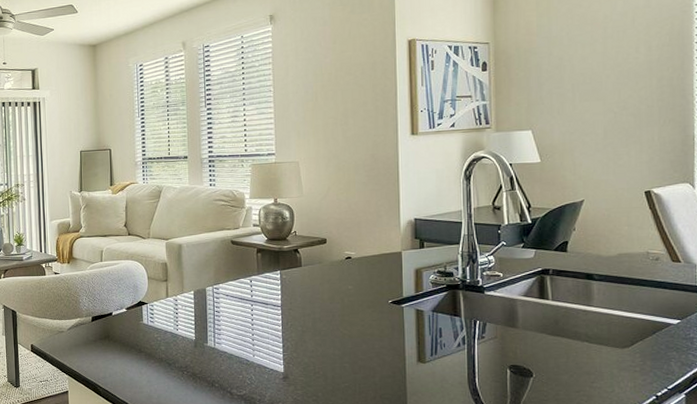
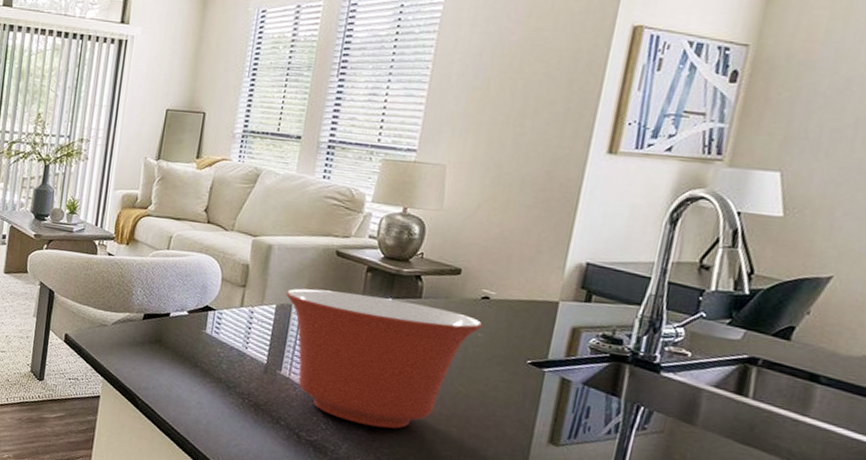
mixing bowl: none [200,271,351,374] -> present [286,288,483,429]

